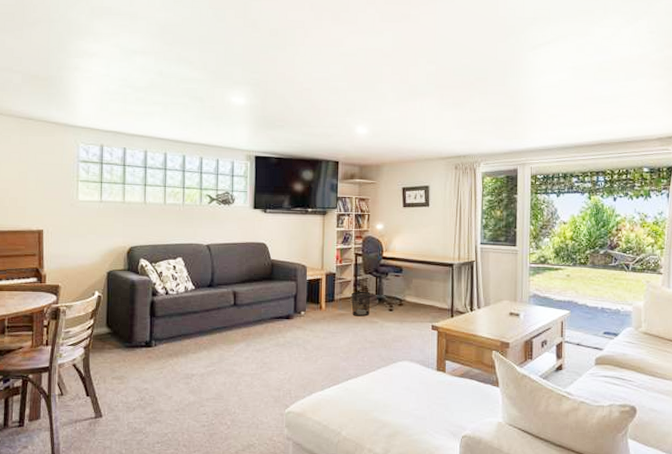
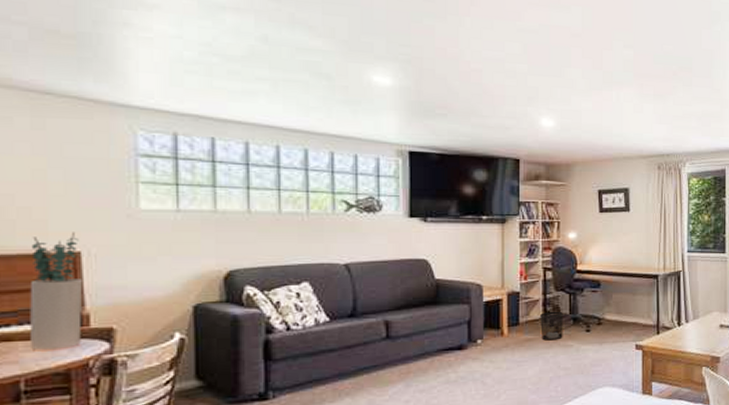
vase: none [12,216,44,299] -> present [29,232,83,352]

